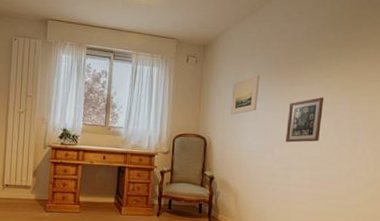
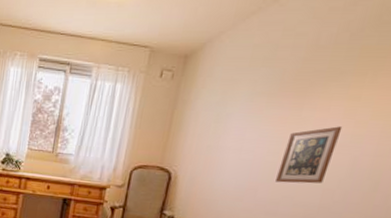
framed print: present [231,74,260,115] -> none [207,94,257,145]

